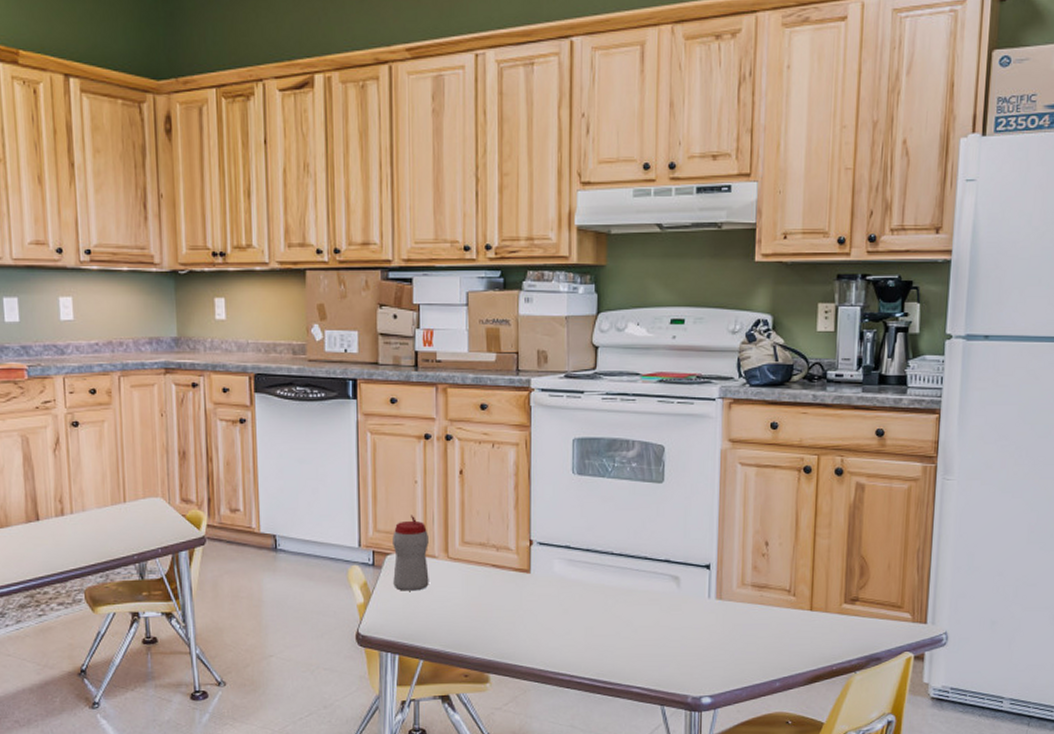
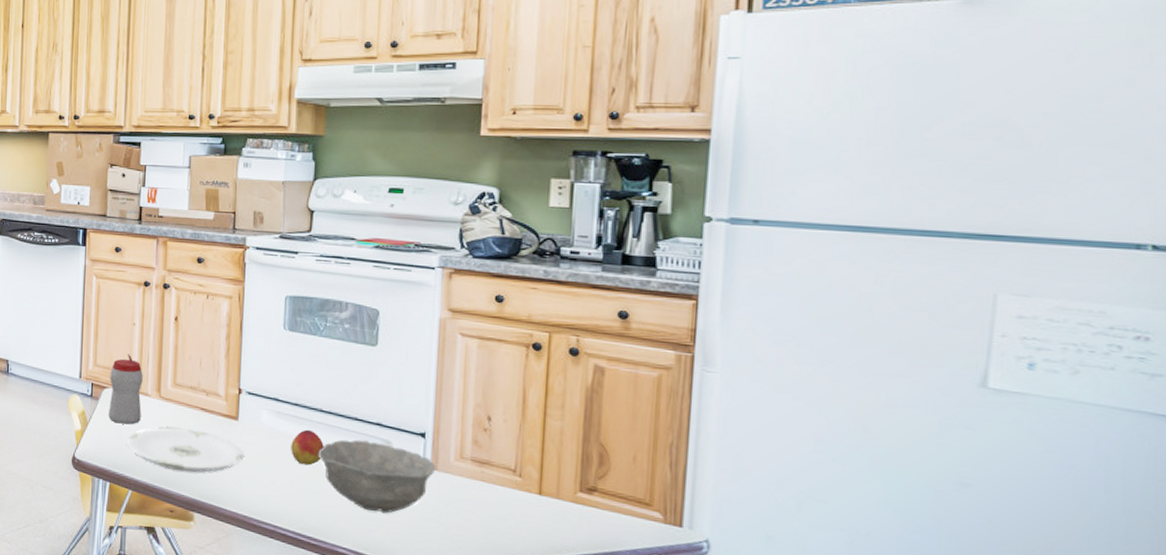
plate: none [415,588,538,633] -> present [127,427,244,473]
peach: none [584,574,616,611] -> present [291,429,324,466]
bowl: none [610,578,720,648] -> present [318,439,436,513]

